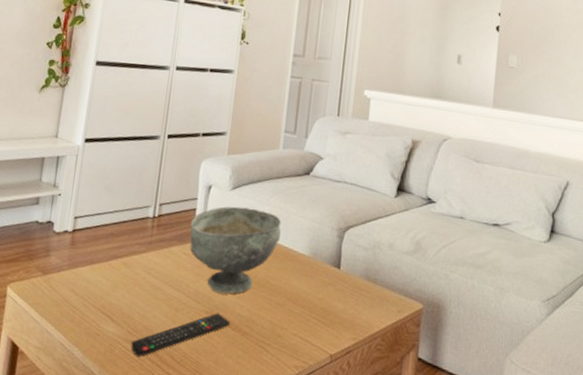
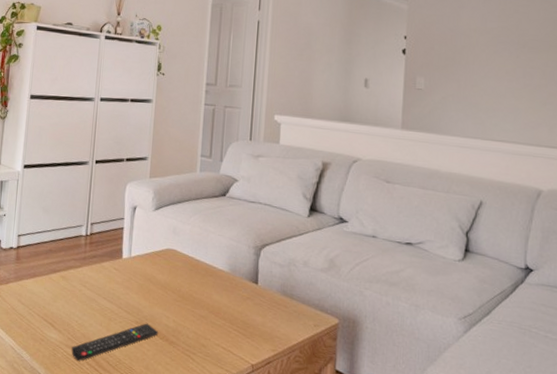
decorative bowl: present [190,206,282,294] -> none [119,225,202,306]

